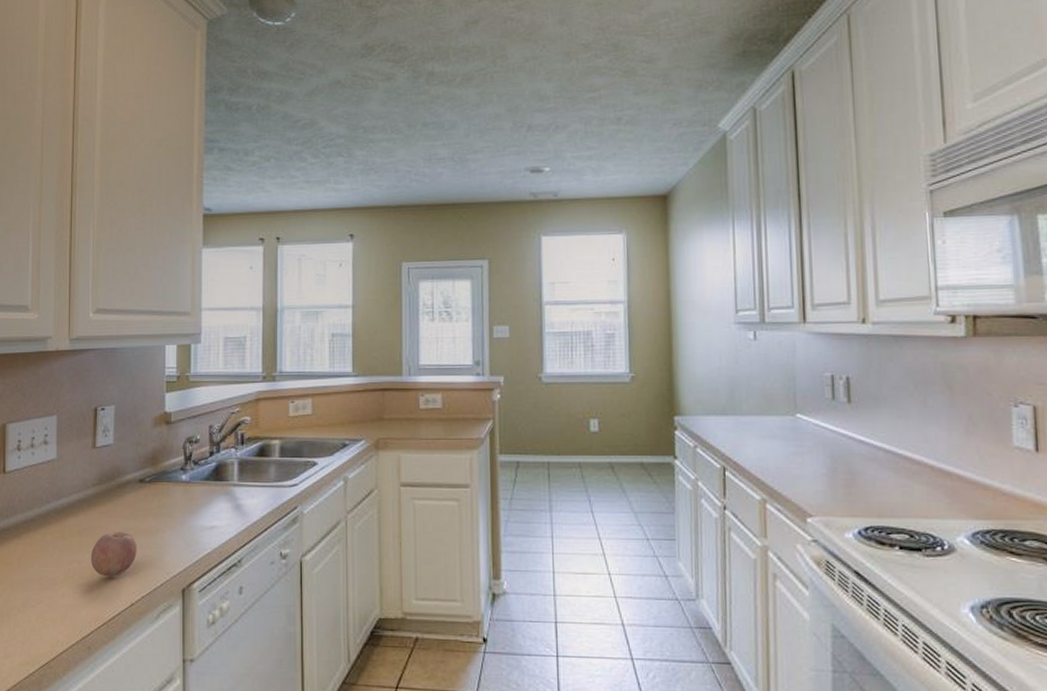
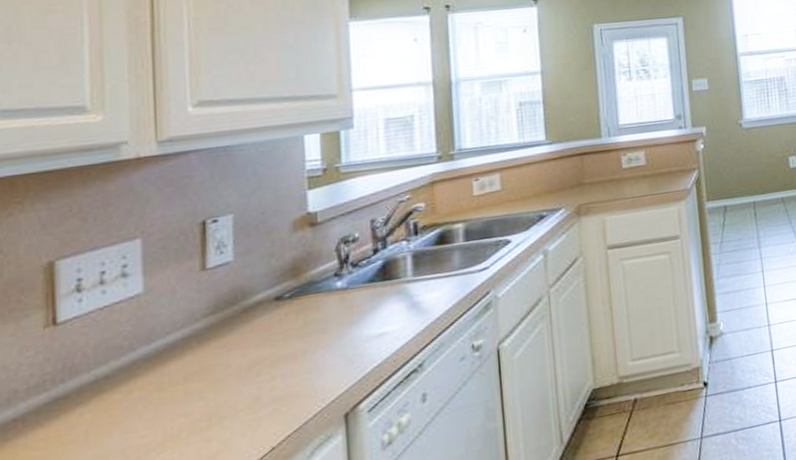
fruit: present [90,532,137,577] -> none [205,363,277,425]

